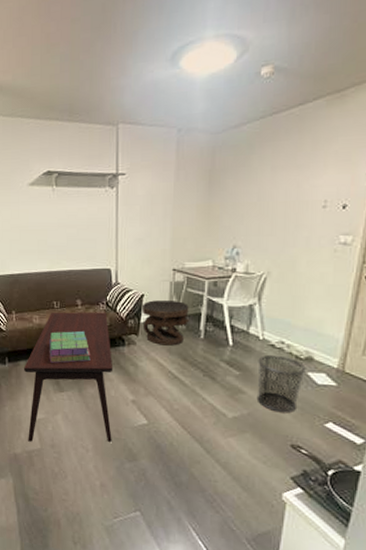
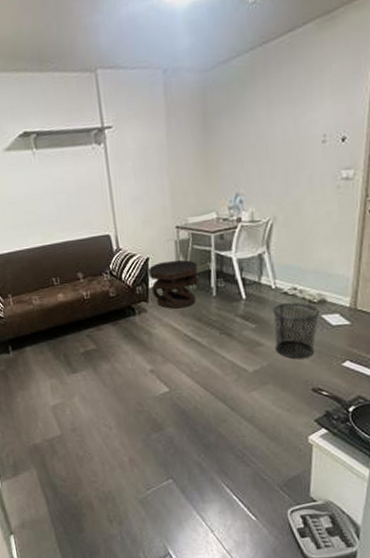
coffee table: present [24,312,113,442] -> none [31,282,135,430]
stack of books: present [49,330,91,363] -> none [54,305,101,344]

